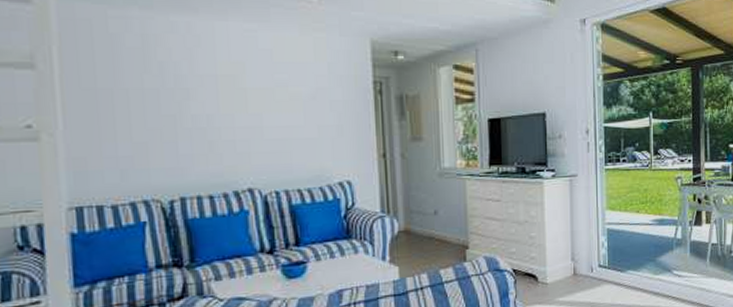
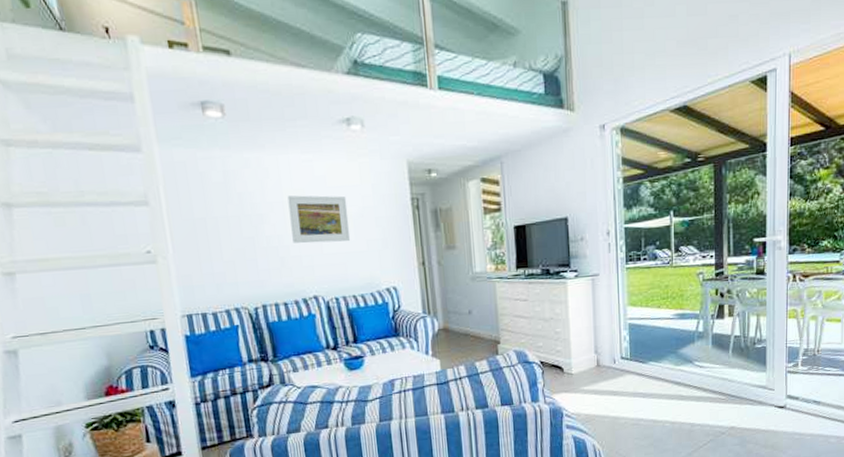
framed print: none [223,69,299,126] -> present [287,195,351,244]

